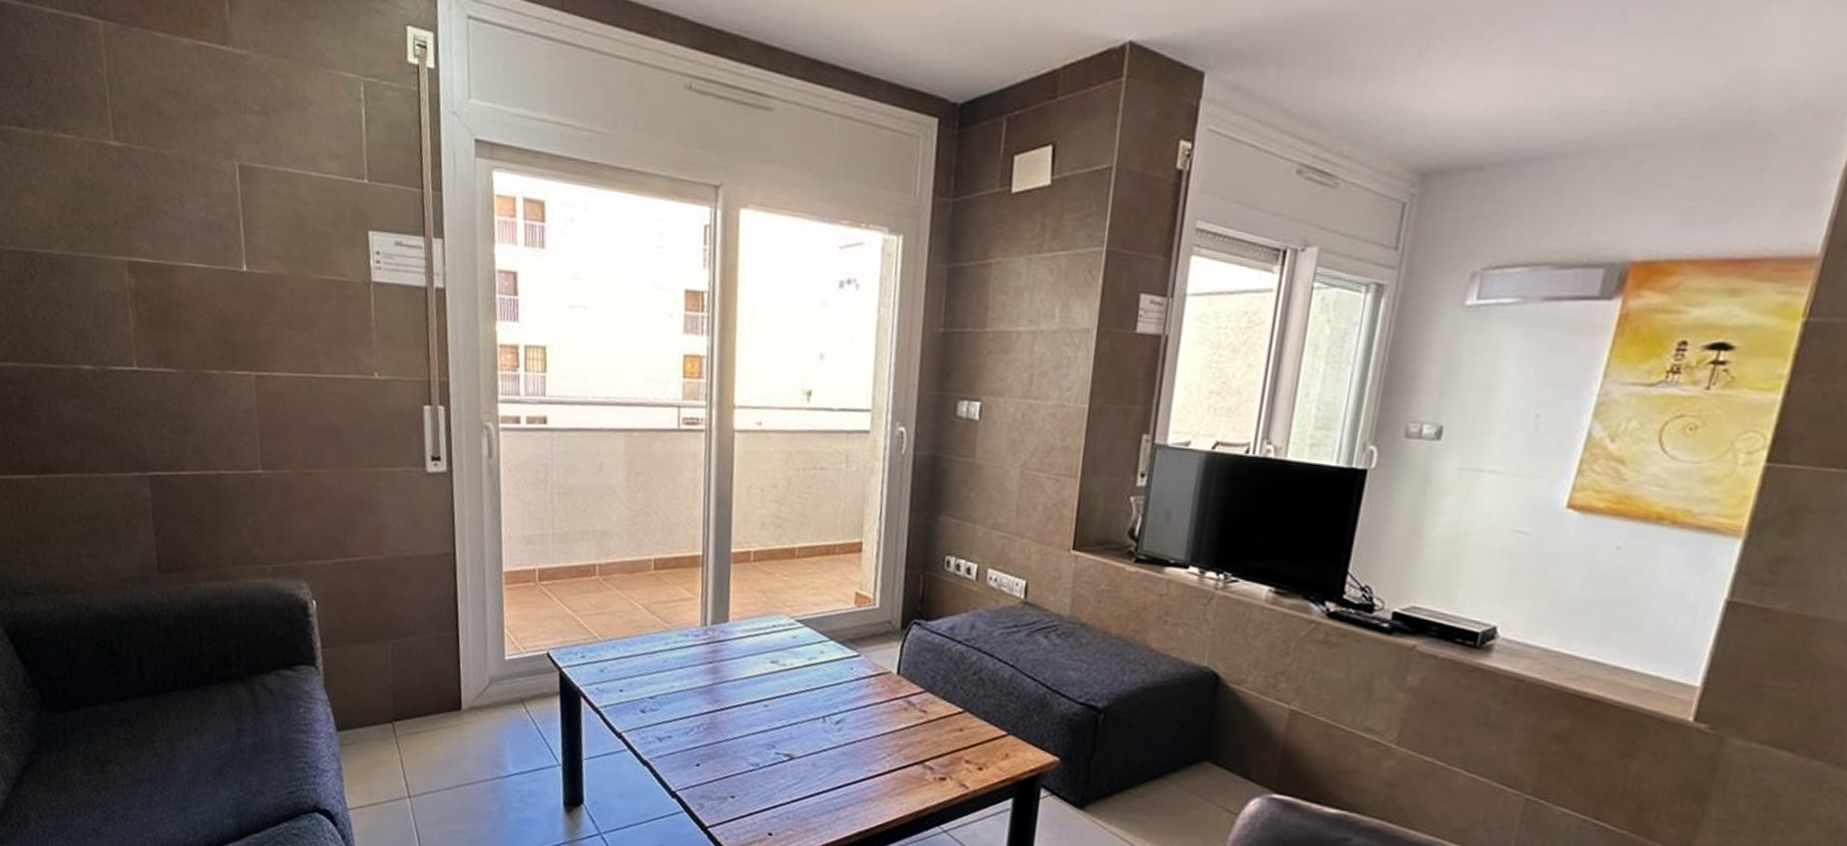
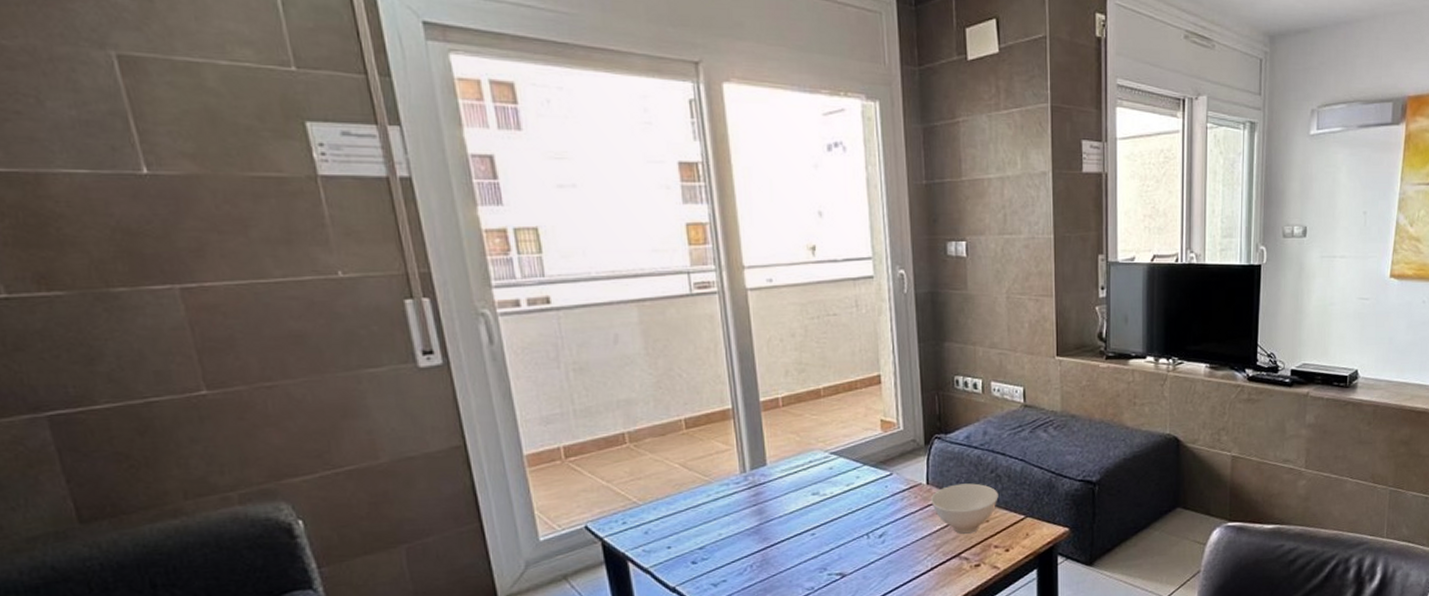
bowl: none [898,680,979,740] -> present [930,483,998,534]

